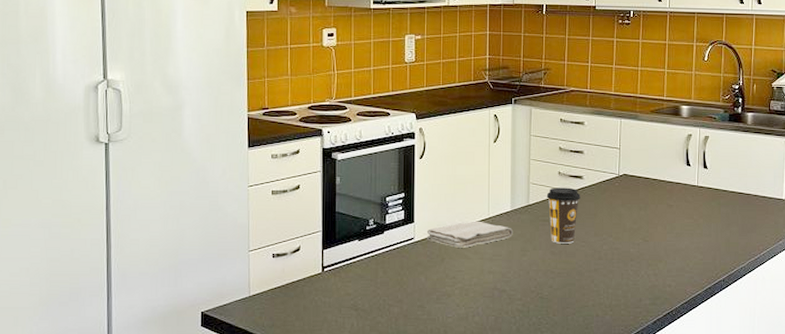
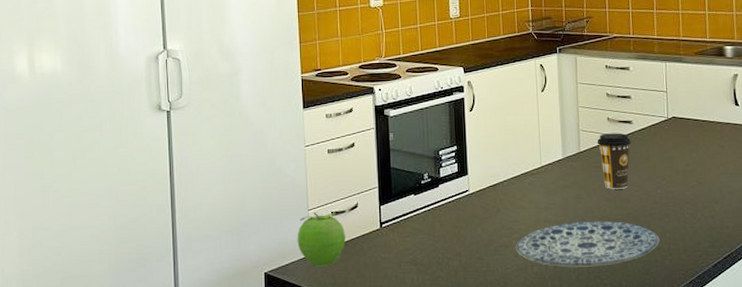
fruit: none [236,254,287,308] -> present [297,213,346,267]
washcloth: present [426,221,514,248] -> none [481,170,567,198]
plate: none [457,274,602,319] -> present [515,220,660,267]

